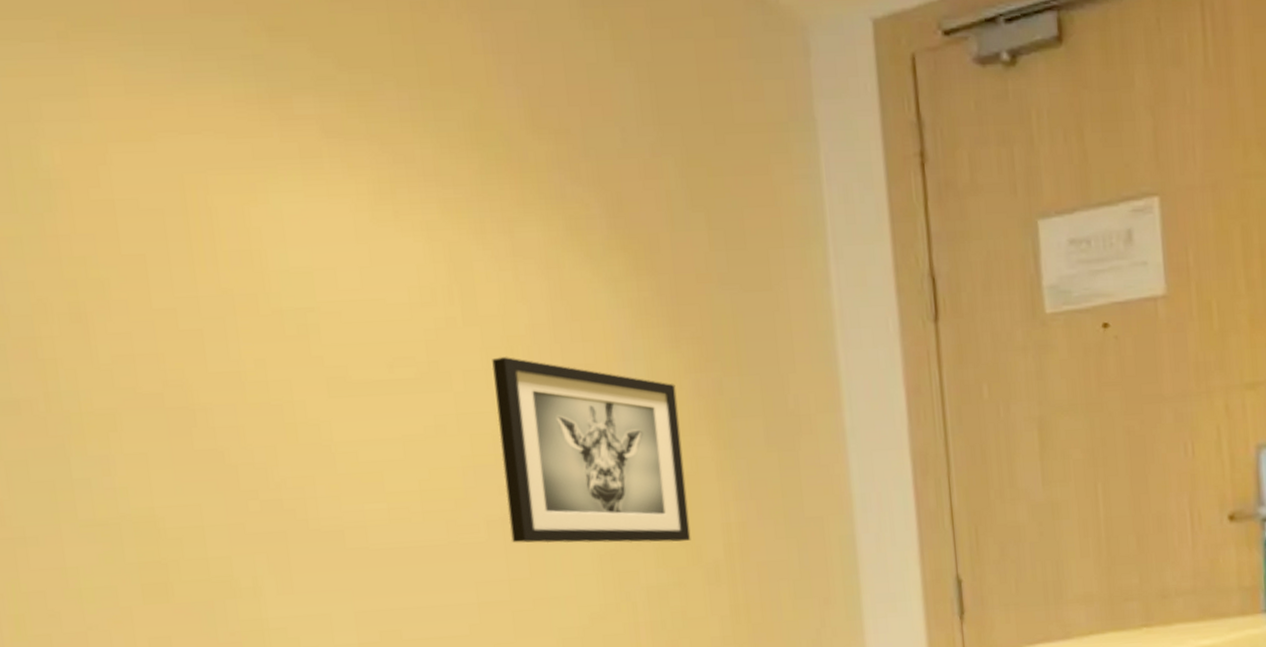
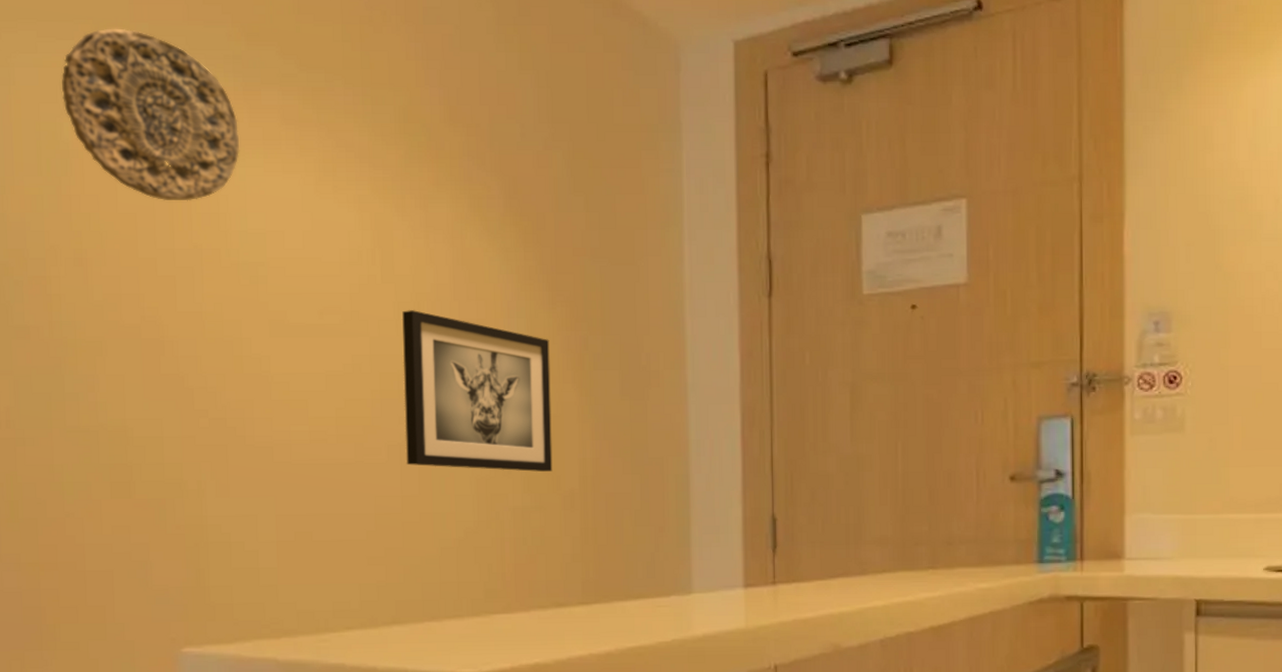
decorative plate: none [32,25,272,237] -> present [62,28,240,201]

